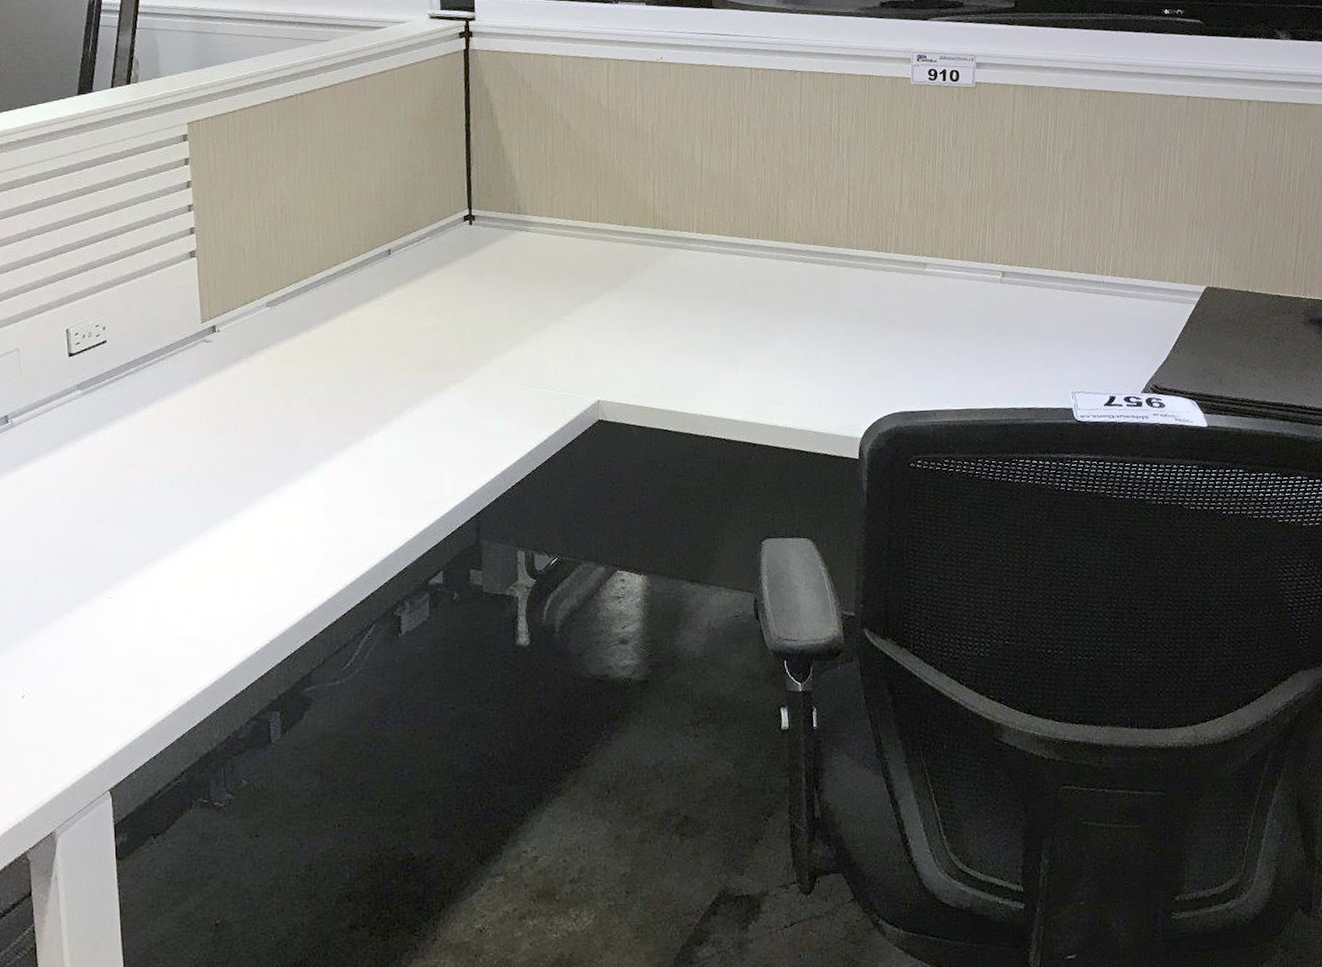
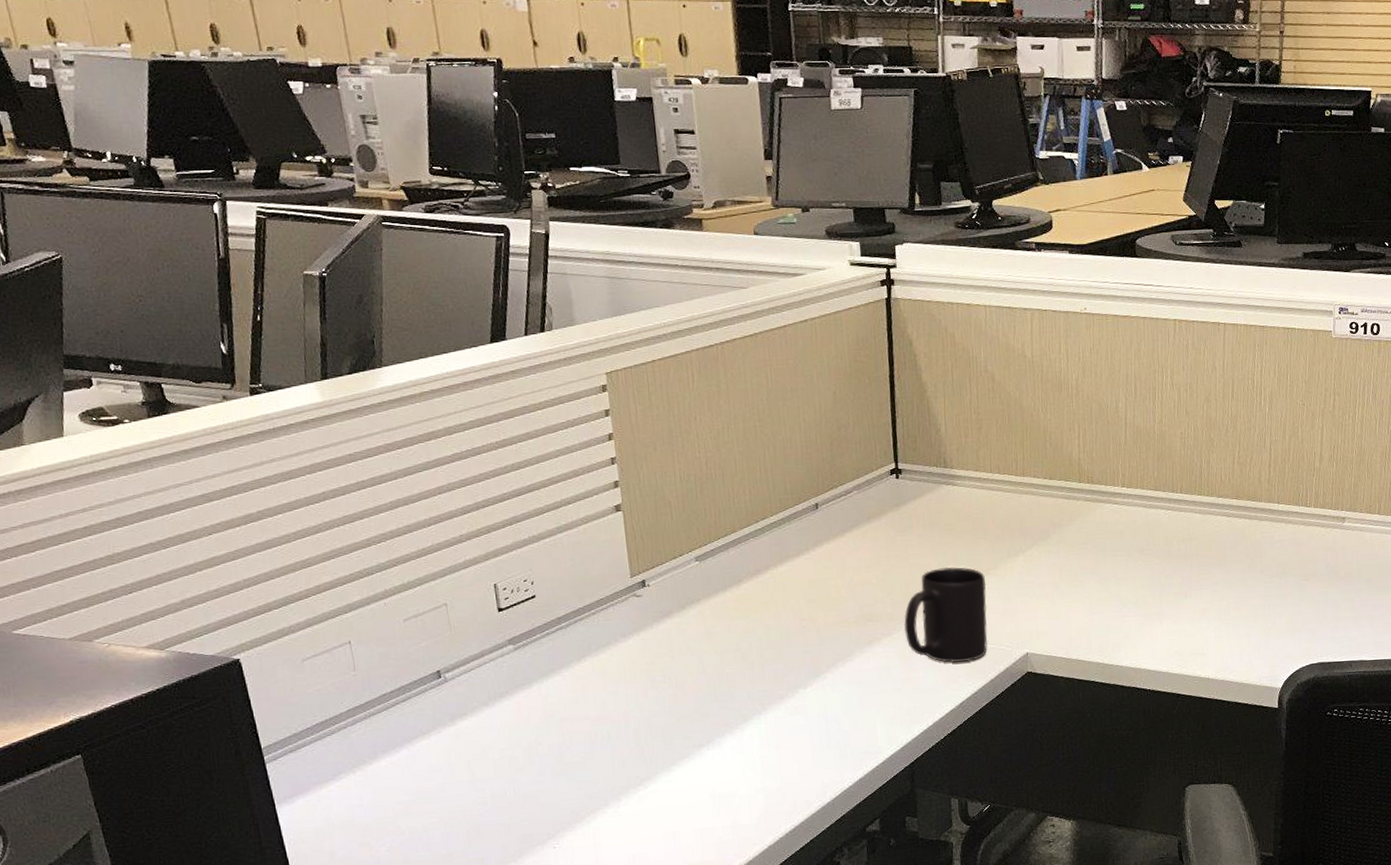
mug: none [473,313,559,411] -> present [904,567,988,663]

